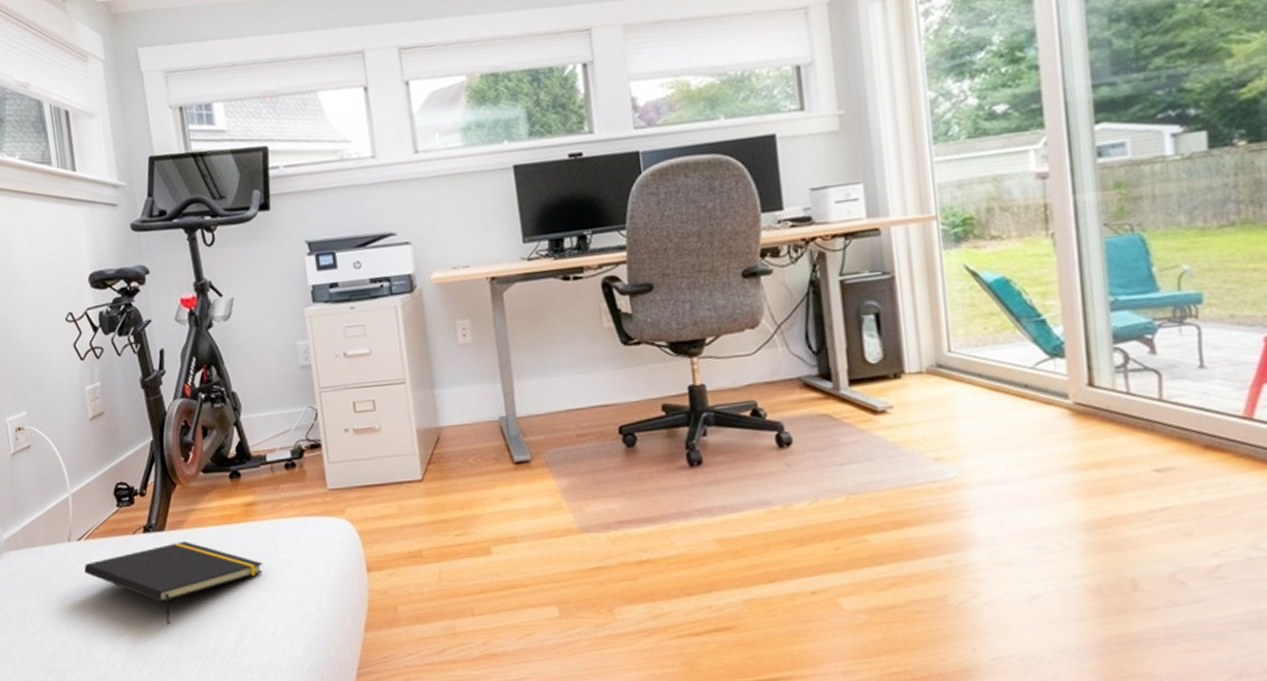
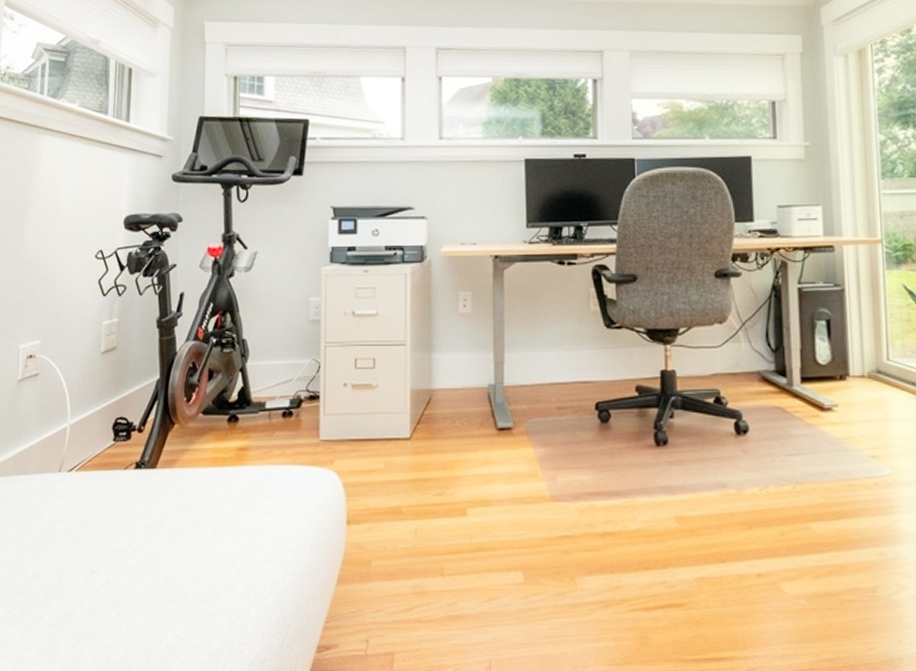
notepad: present [84,541,263,625] -> none [69,480,247,564]

